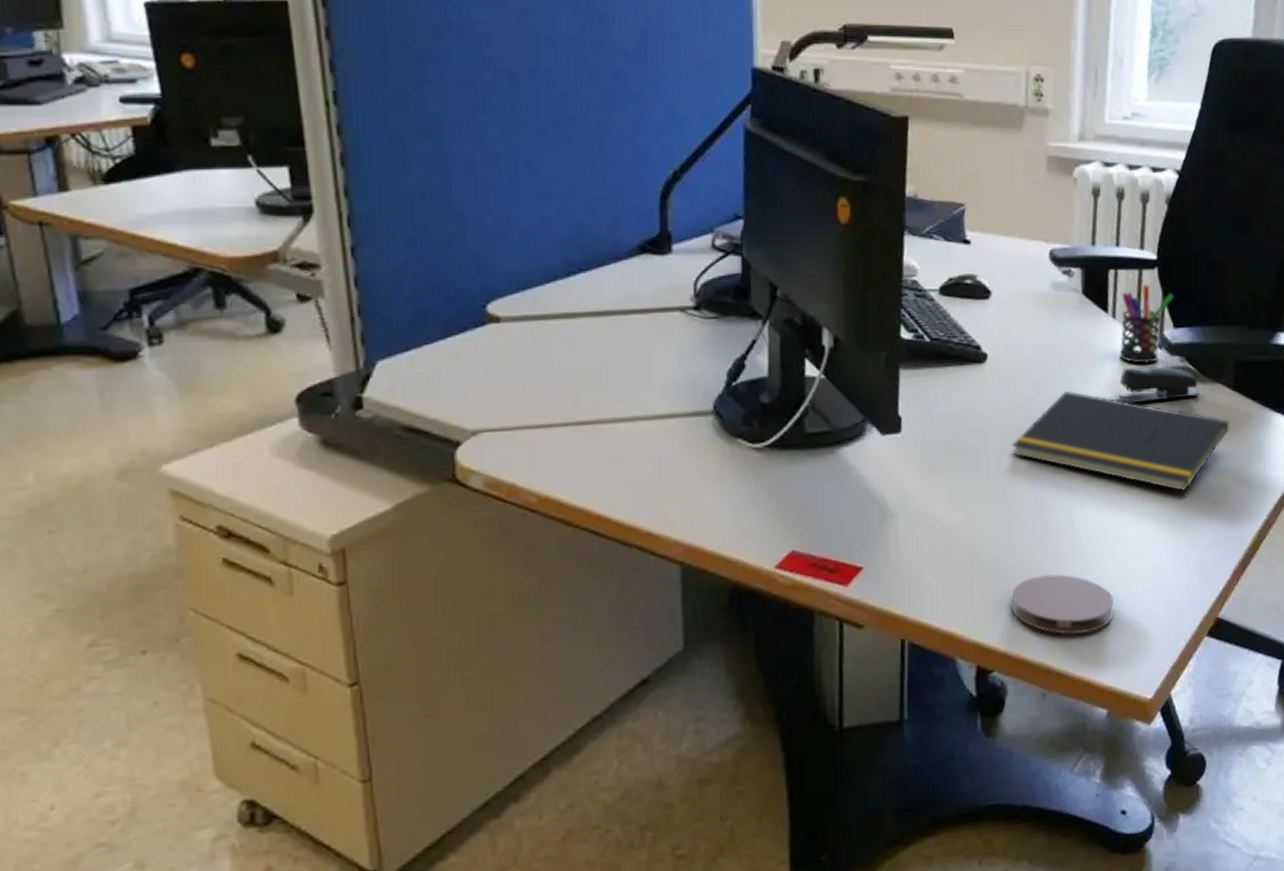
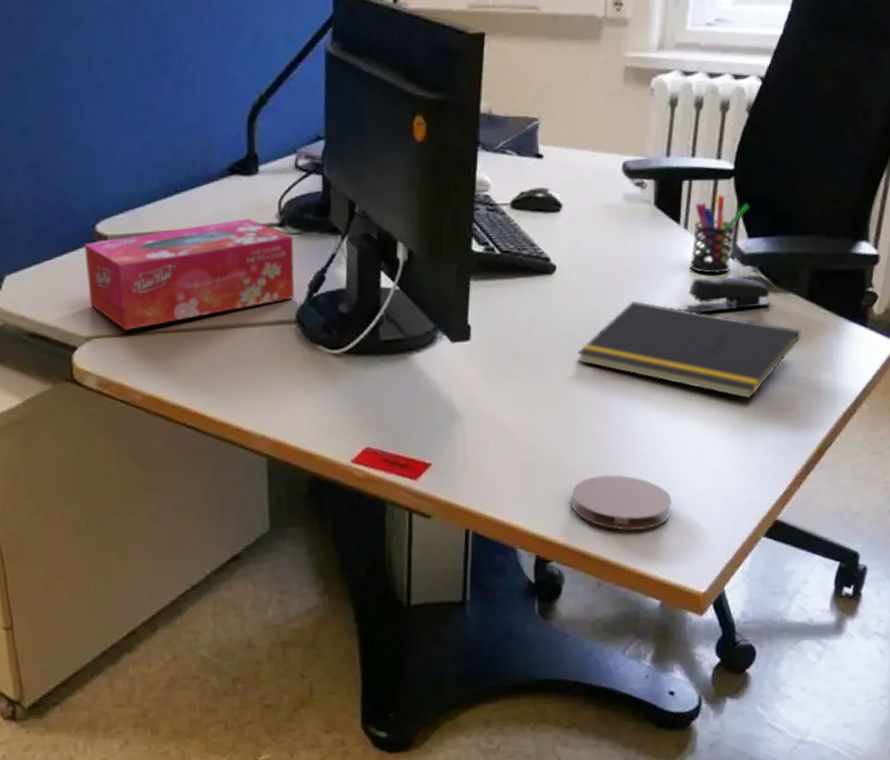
tissue box: none [472,300,712,423] -> present [84,218,295,331]

